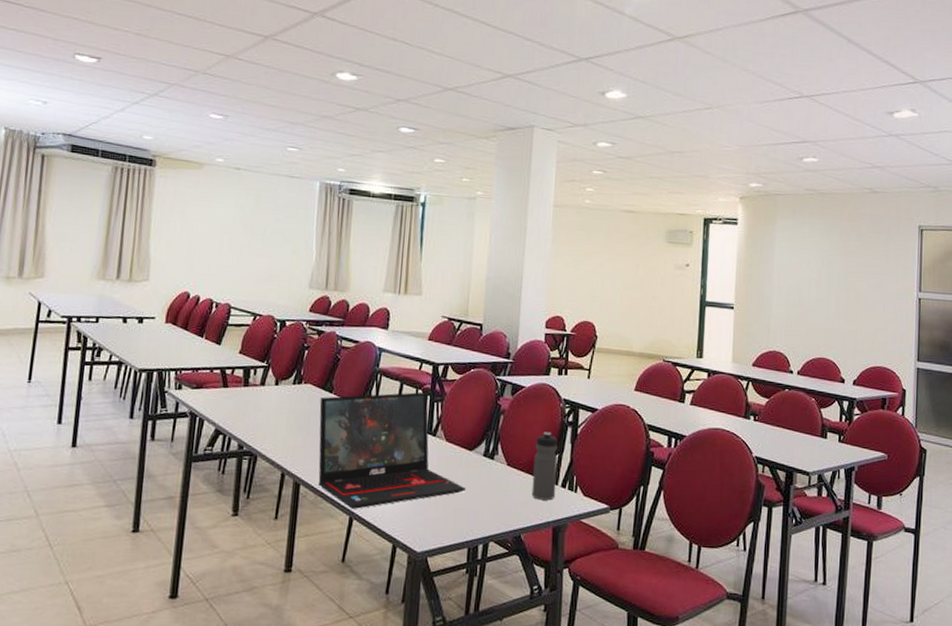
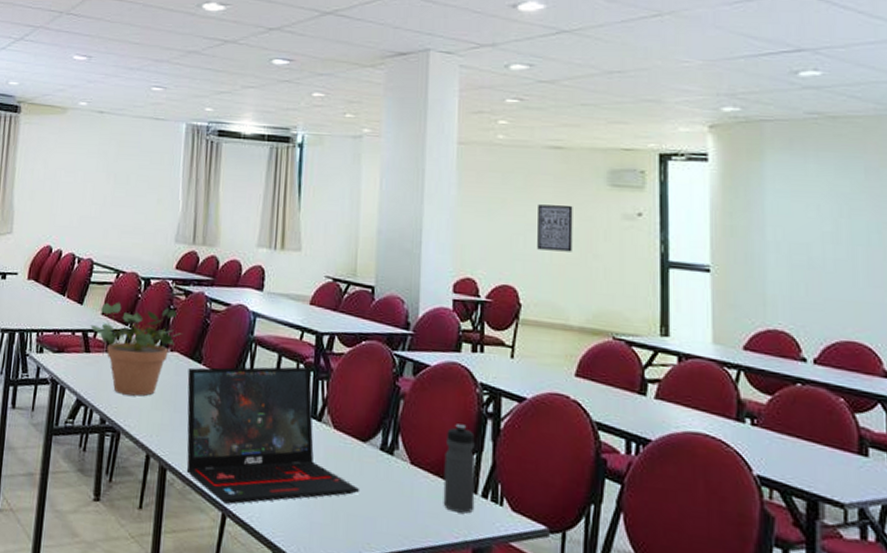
potted plant: none [228,341,314,424] -> present [90,302,181,397]
wall art: none [611,257,639,295] -> present [537,204,573,252]

